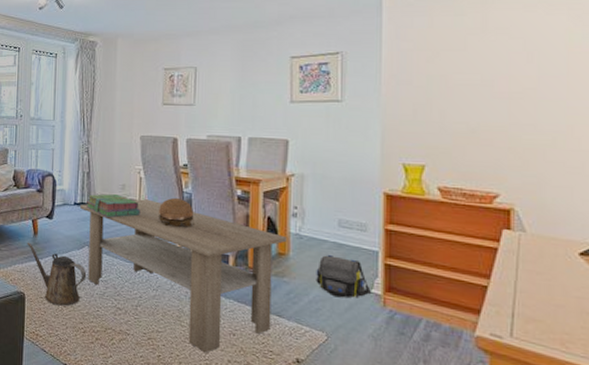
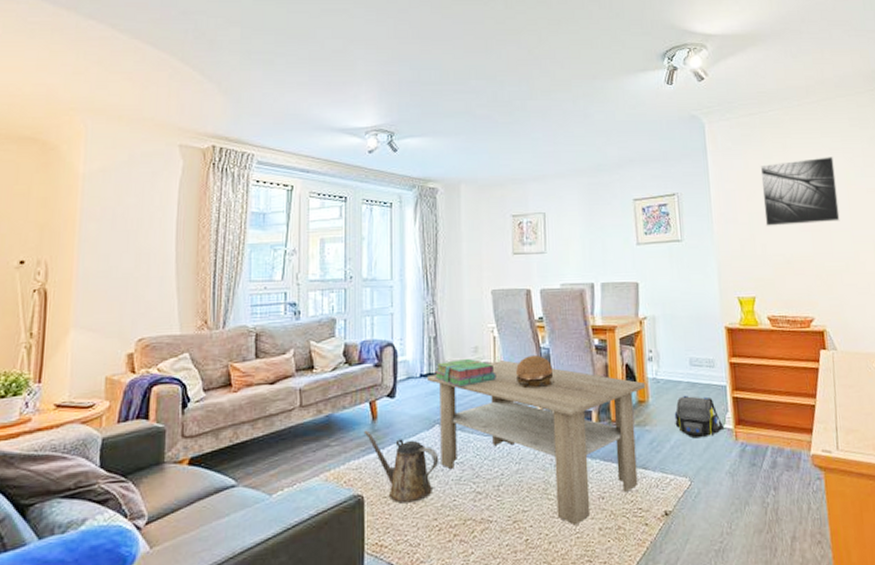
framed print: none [448,14,552,91] -> present [760,157,840,226]

